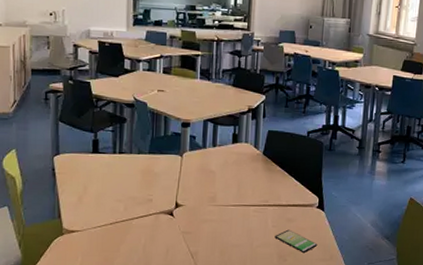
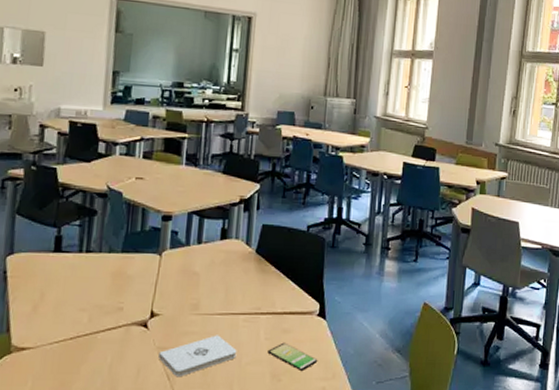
notepad: none [184,222,249,256] -> present [159,335,237,378]

